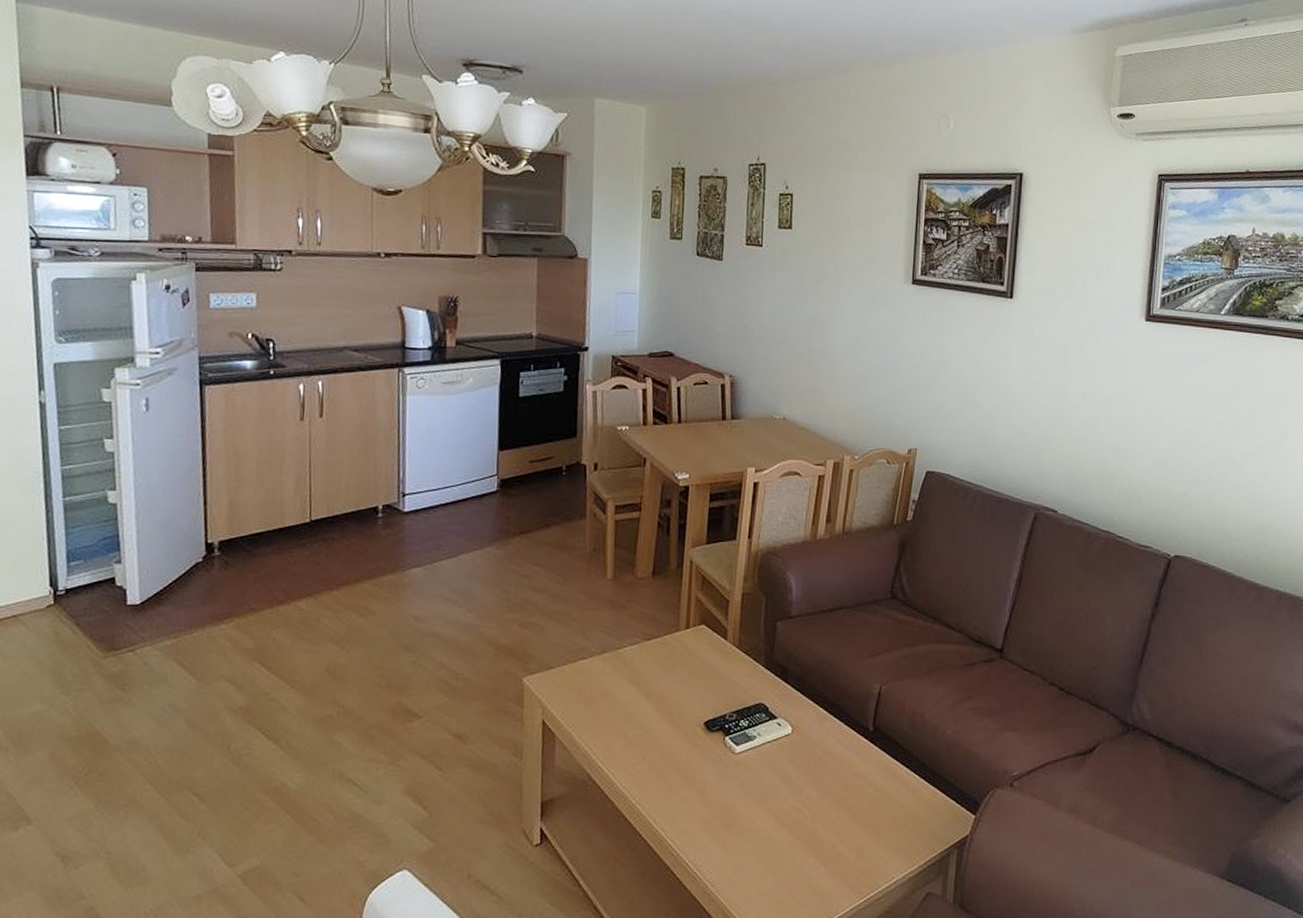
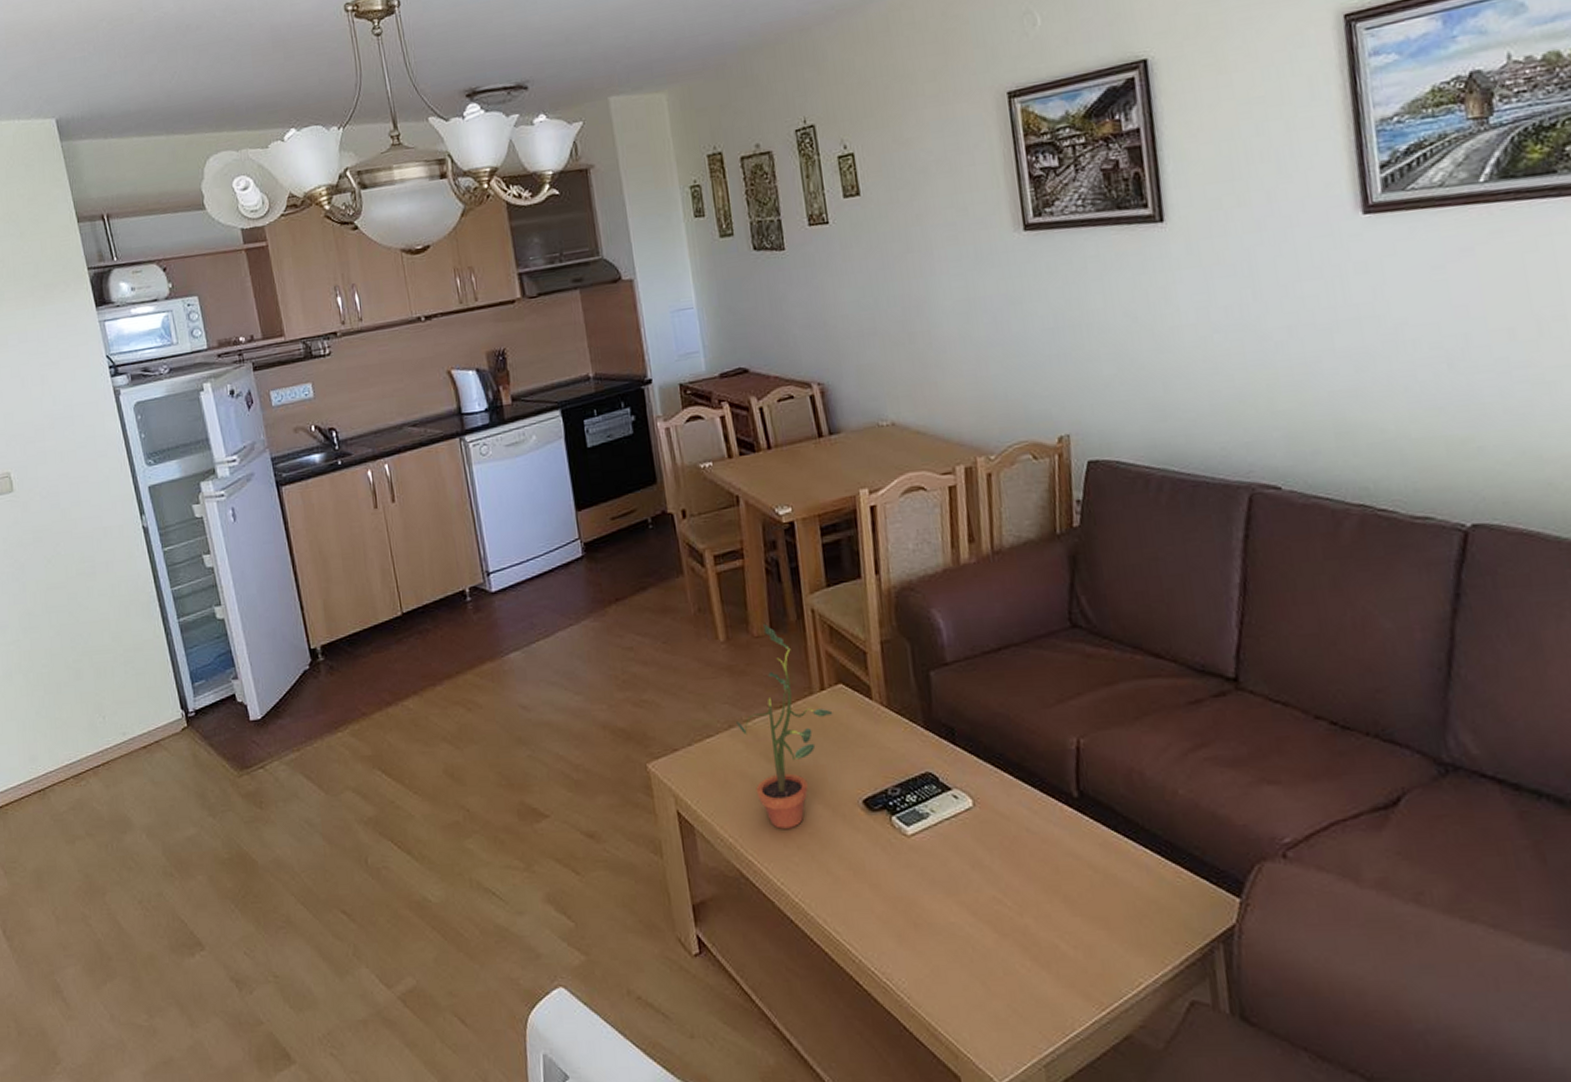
potted plant: none [609,569,693,741] -> present [736,624,833,829]

